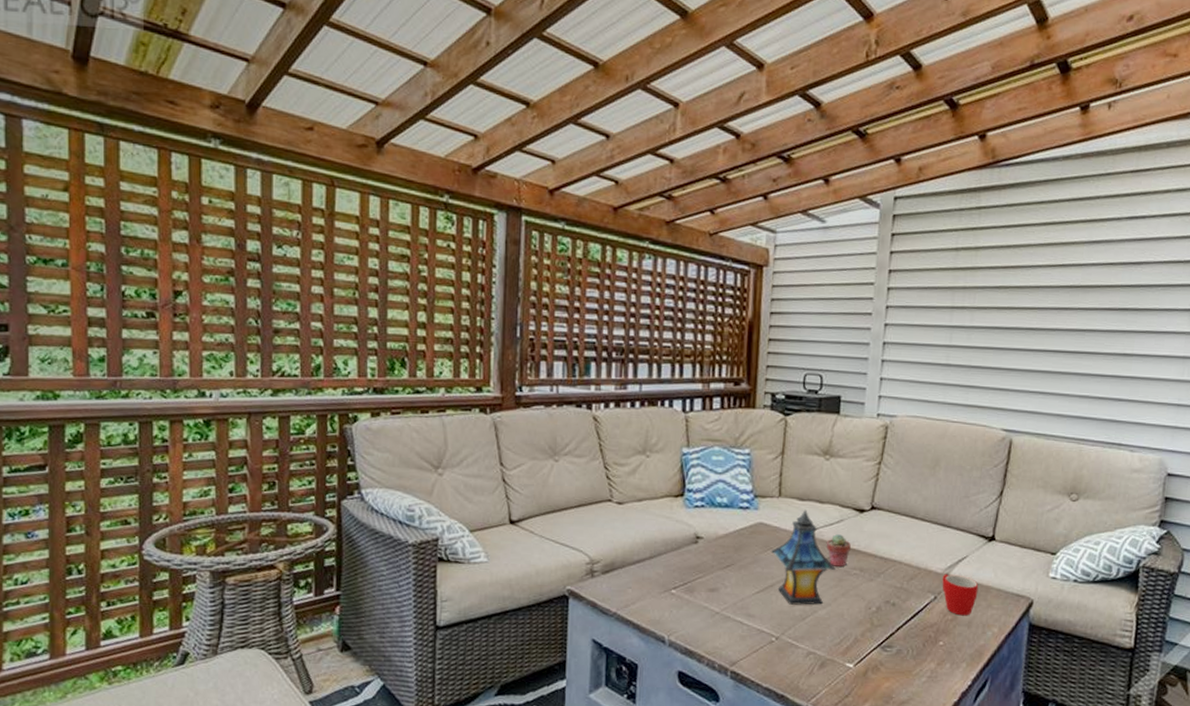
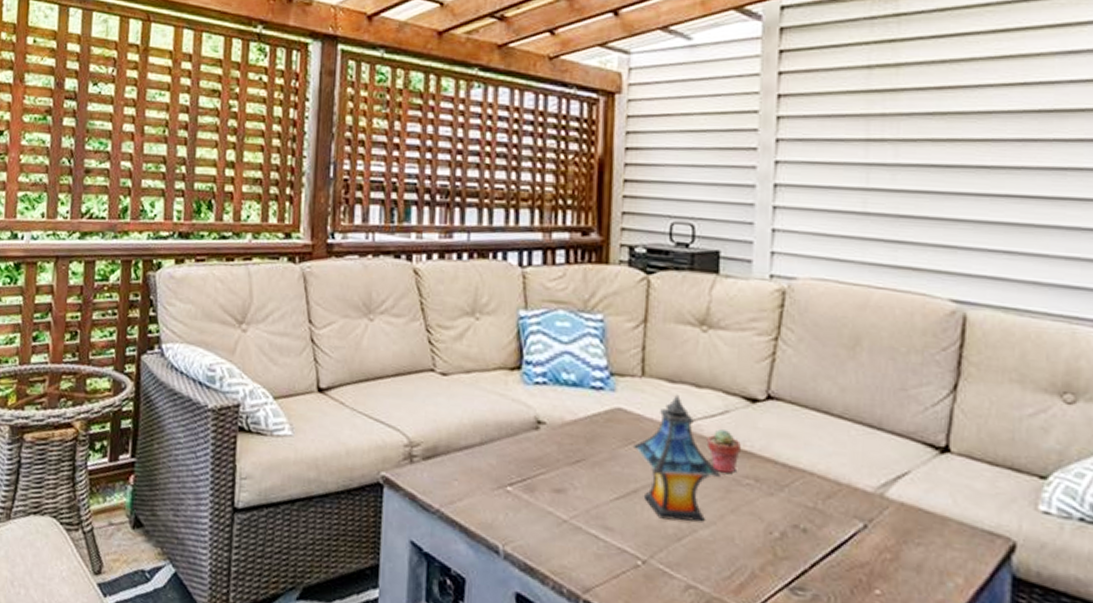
mug: present [942,574,979,616] -> none [874,494,930,557]

